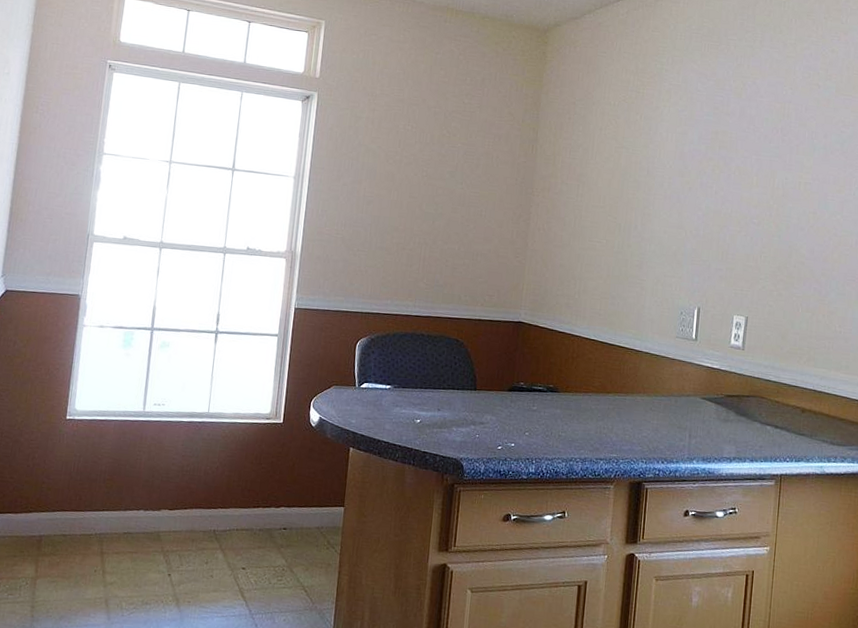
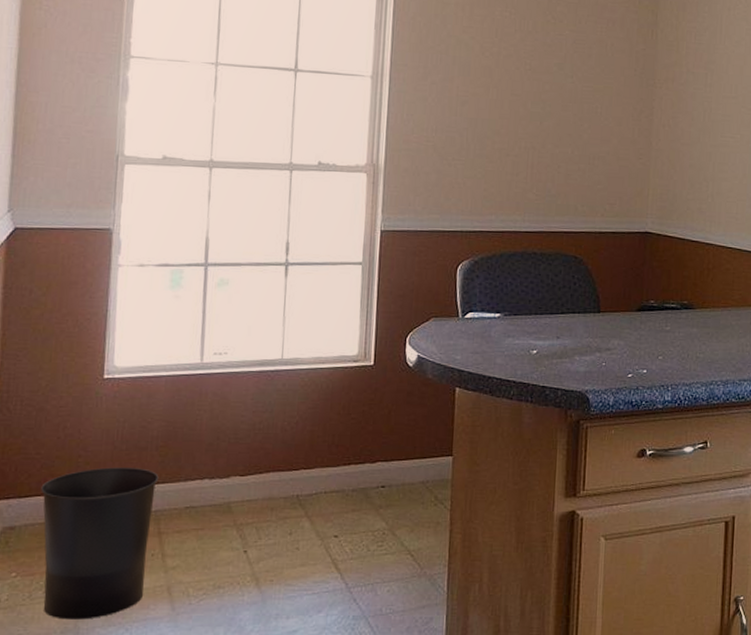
waste bin: none [7,493,104,621] -> present [41,467,159,620]

